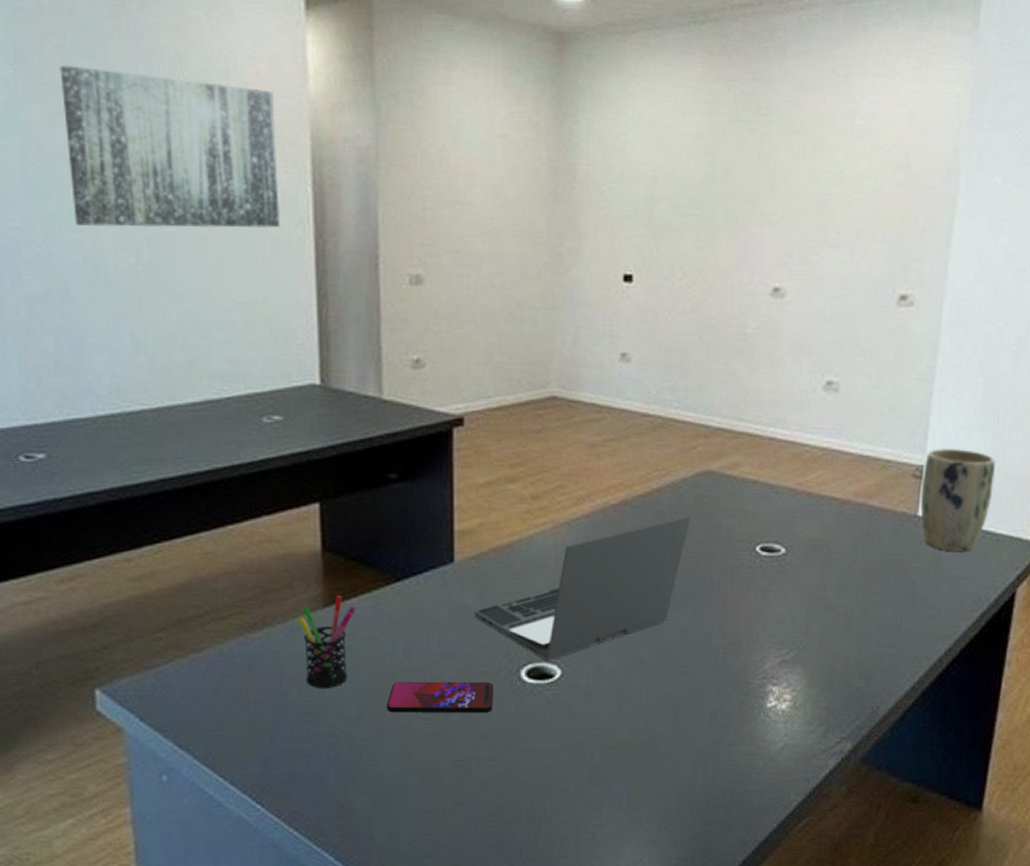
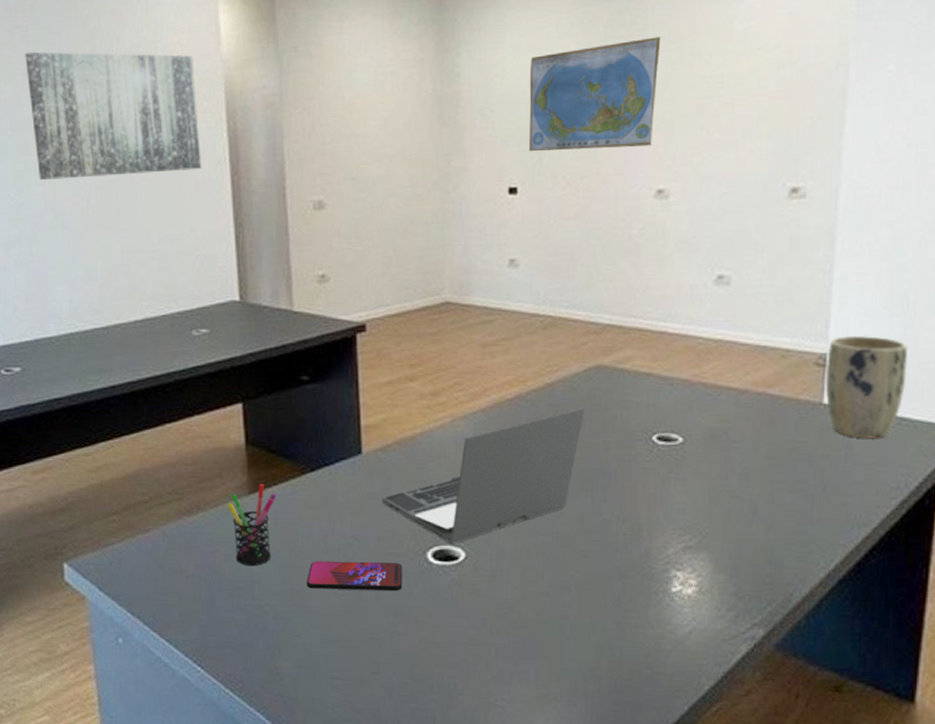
world map: none [647,124,785,241] -> present [529,36,661,152]

